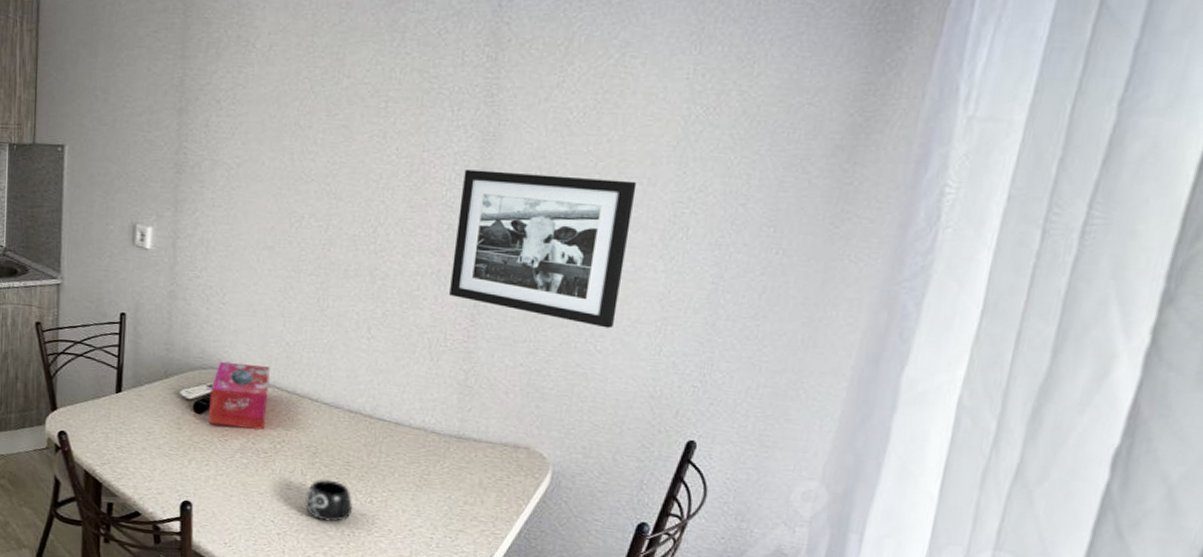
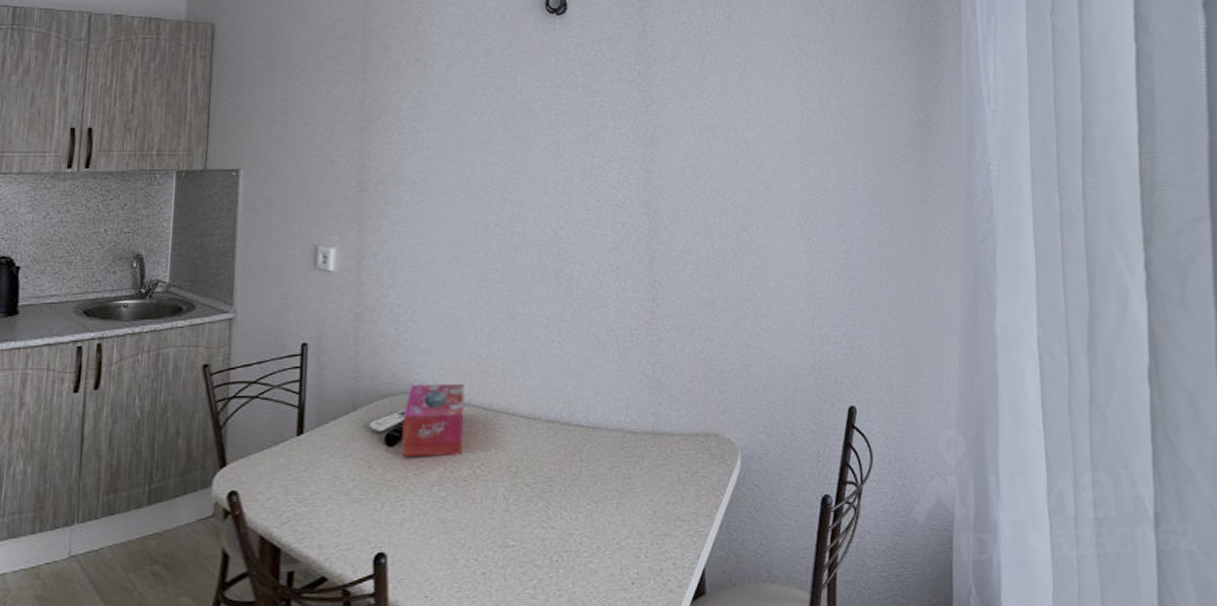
mug: present [305,479,353,522] -> none [510,500,559,549]
picture frame: present [449,169,637,329] -> none [629,172,773,308]

